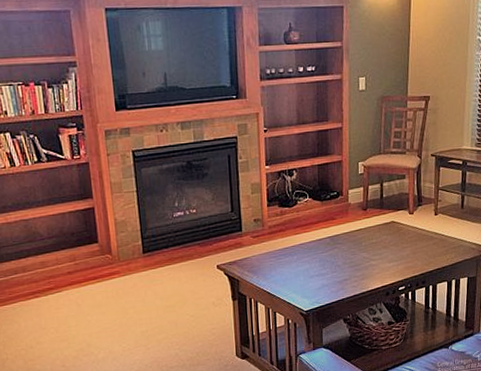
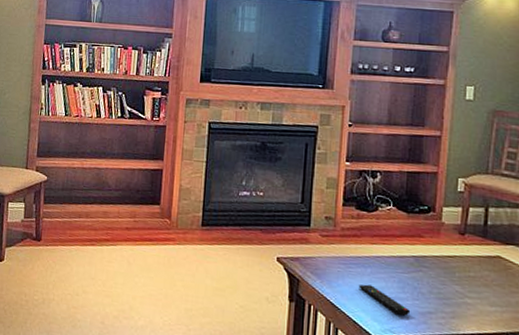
remote control: none [288,269,331,288] -> present [358,284,411,316]

